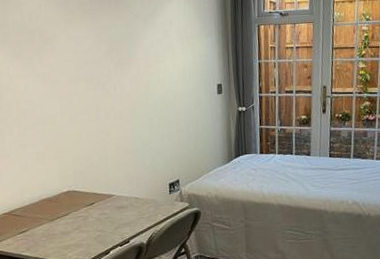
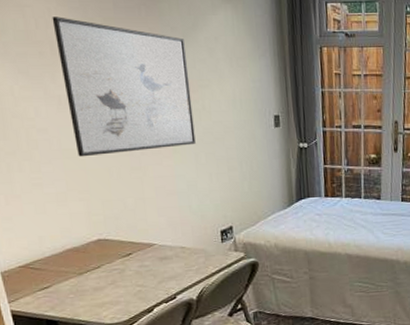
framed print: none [42,11,151,123] -> present [52,17,196,157]

